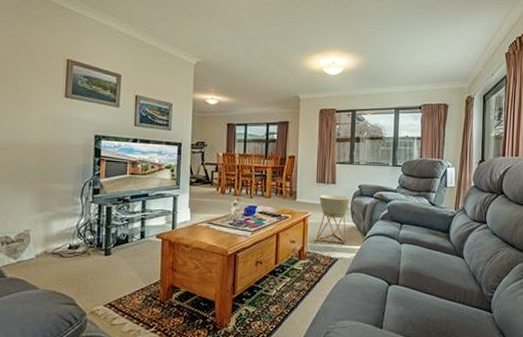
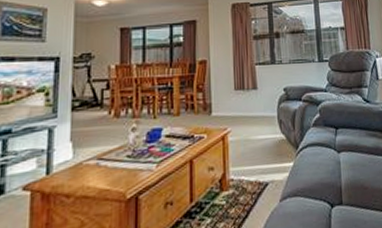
planter: present [316,194,350,244] -> none [239,102,277,163]

